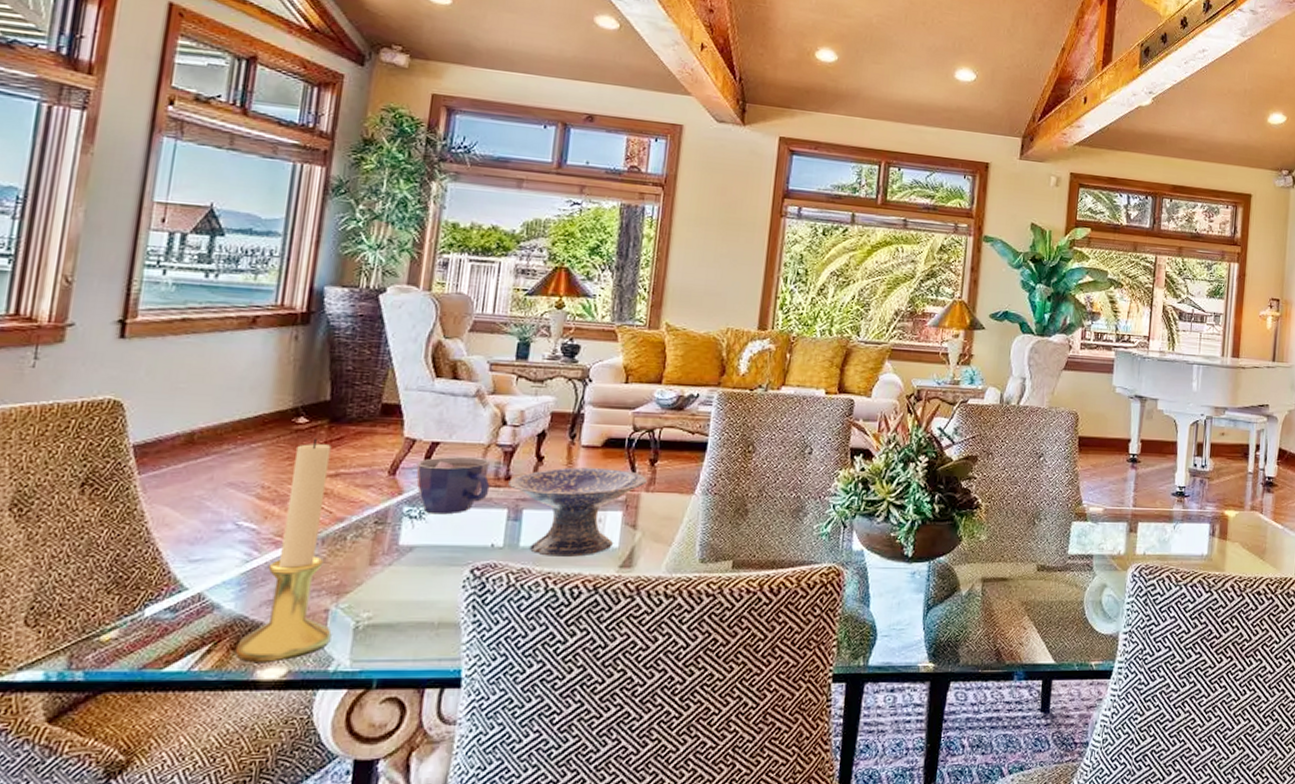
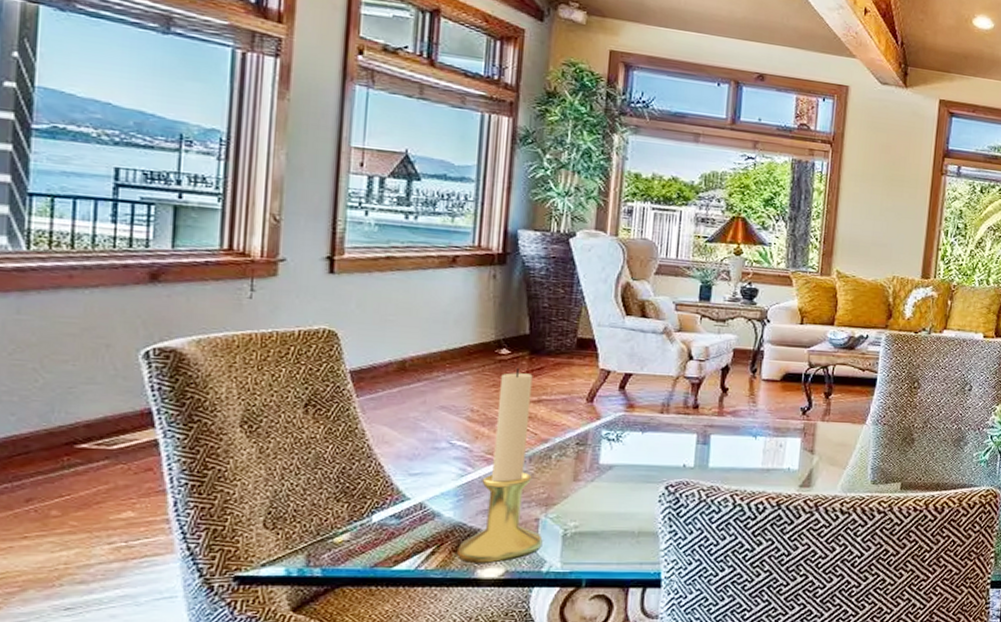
cup: present [415,456,490,515] -> none [611,386,680,438]
decorative bowl: present [508,467,648,557] -> none [697,398,823,477]

